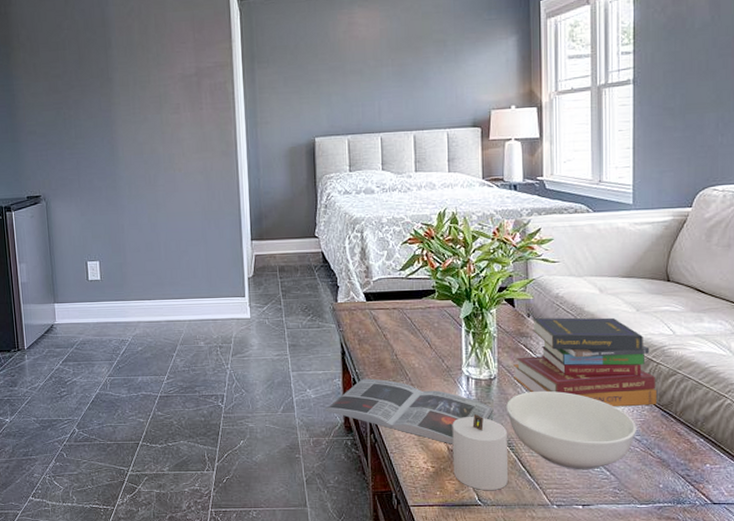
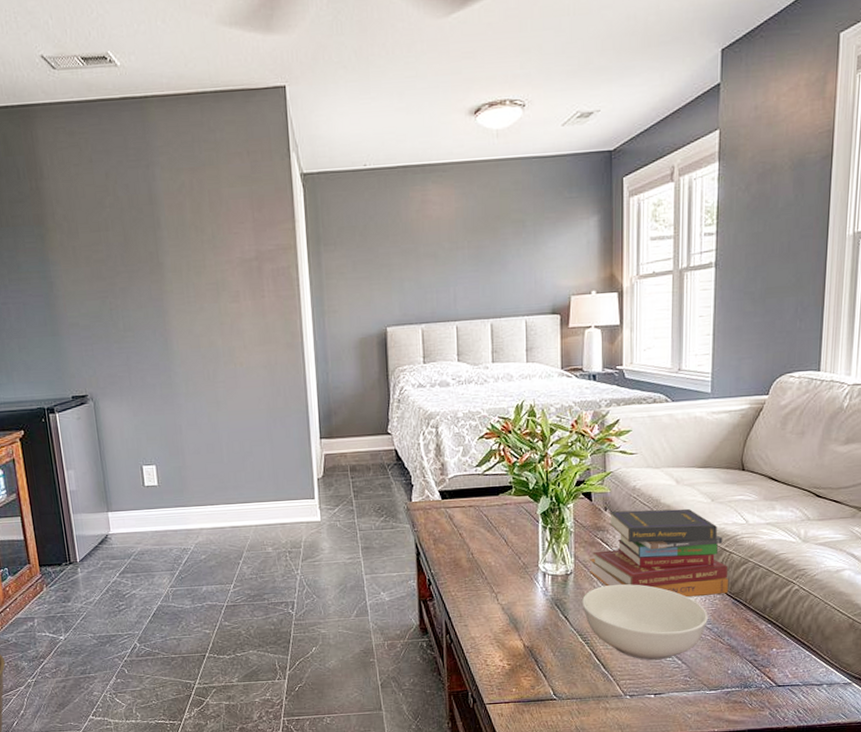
magazine: present [324,378,494,444] -> none [399,578,570,641]
candle: present [452,413,509,491] -> none [528,609,584,686]

